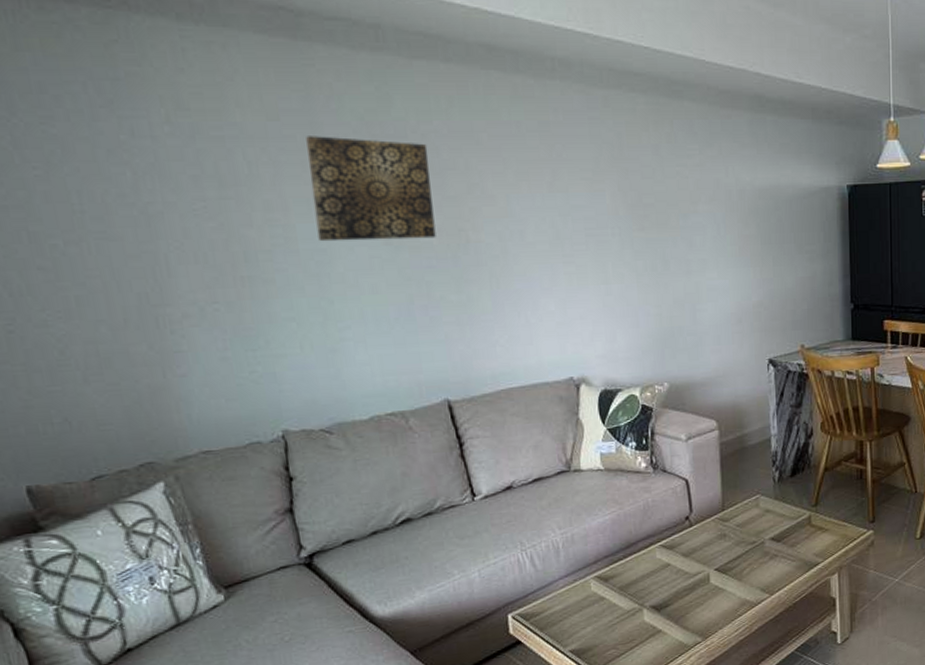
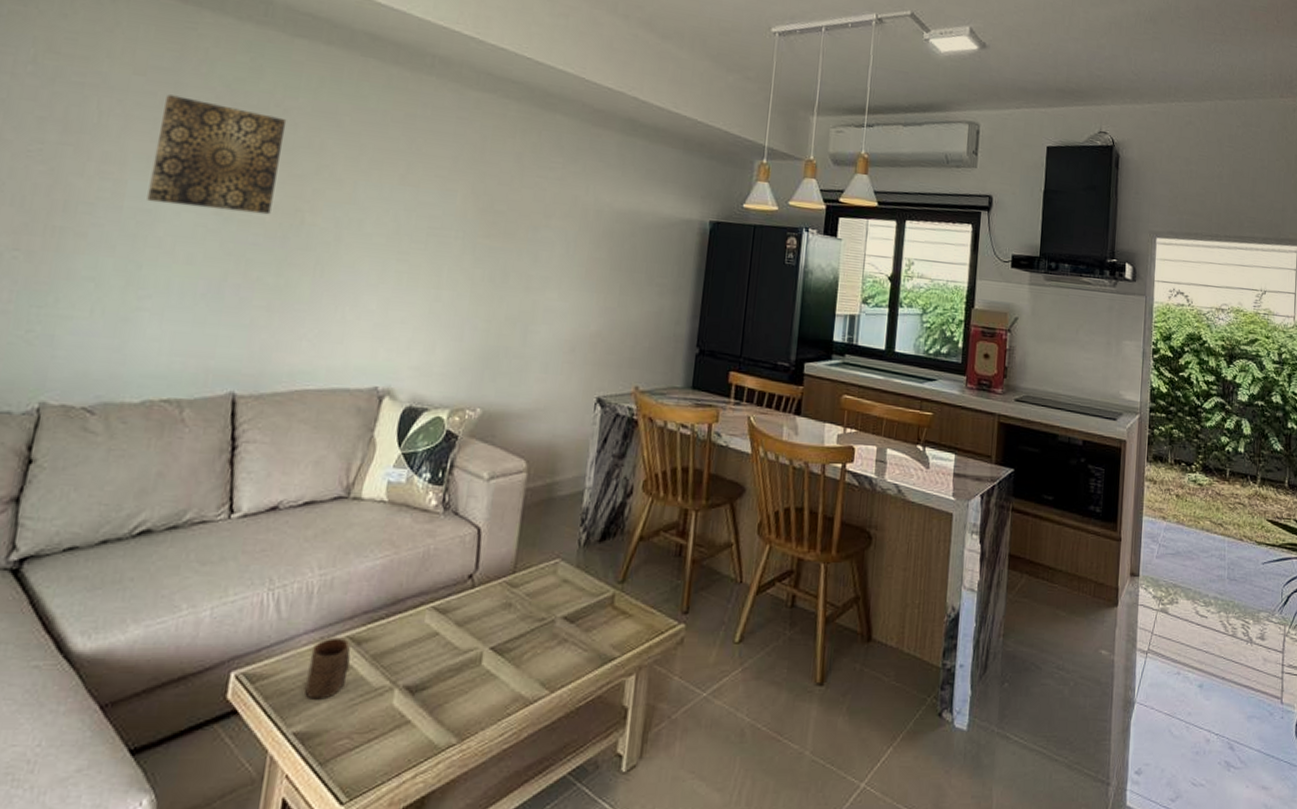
cup: none [568,577,603,626] -> present [305,637,351,700]

